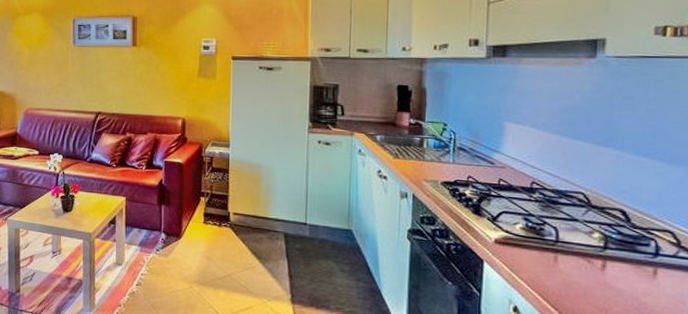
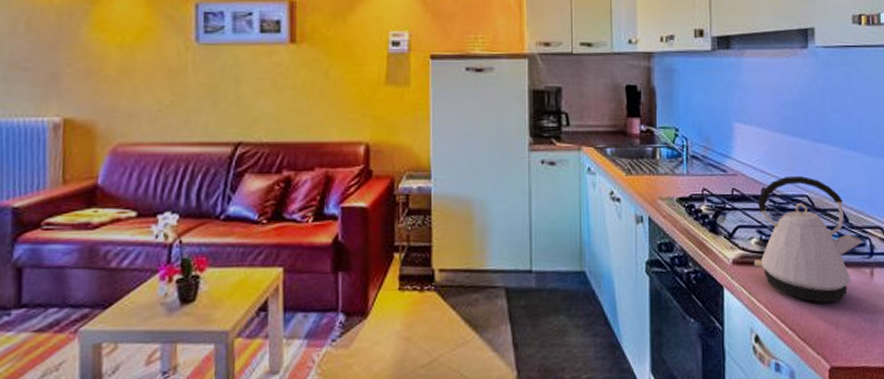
kettle: none [518,174,646,292] -> present [754,176,863,303]

